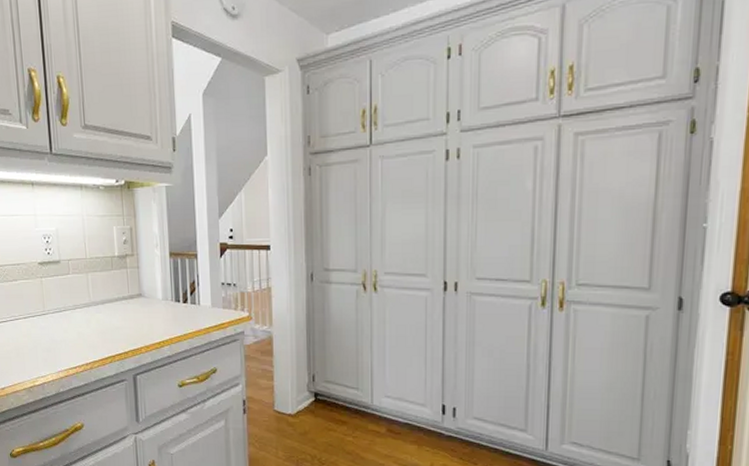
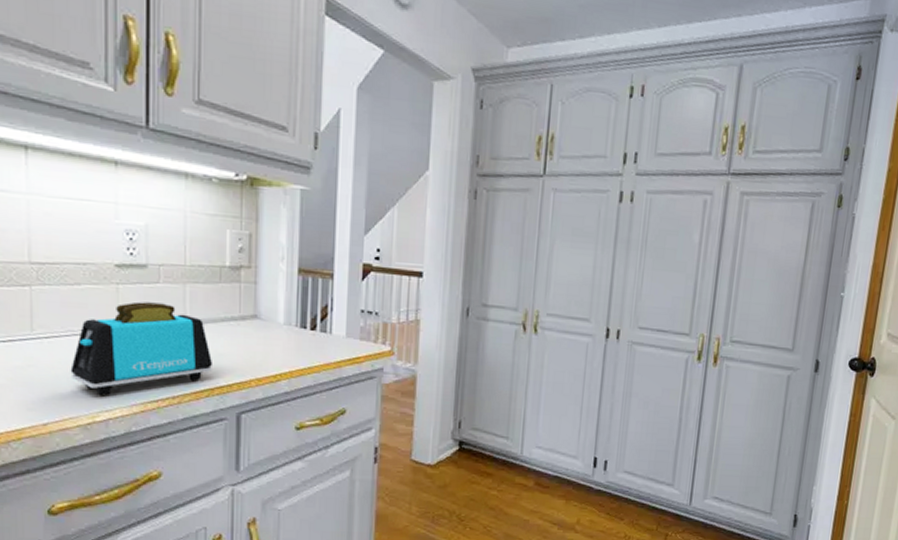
toaster: none [15,290,112,364] -> present [70,301,212,395]

